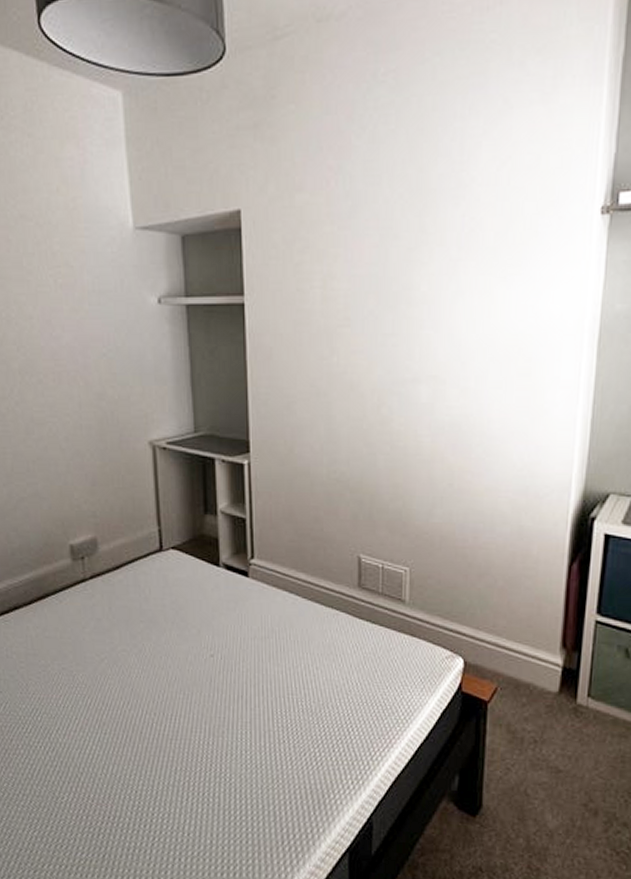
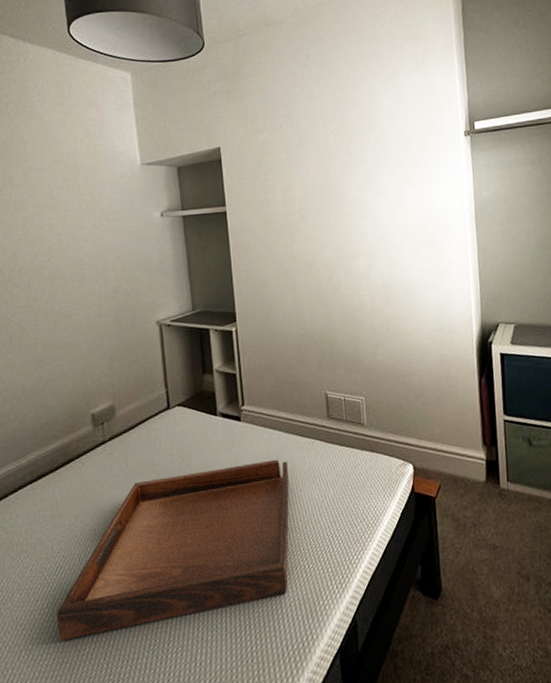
serving tray: none [33,628,303,785] -> present [57,459,289,641]

